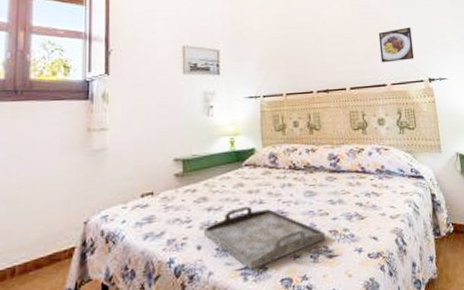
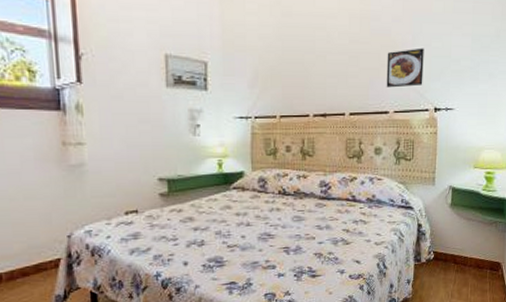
serving tray: present [203,206,325,271] -> none [190,227,310,285]

